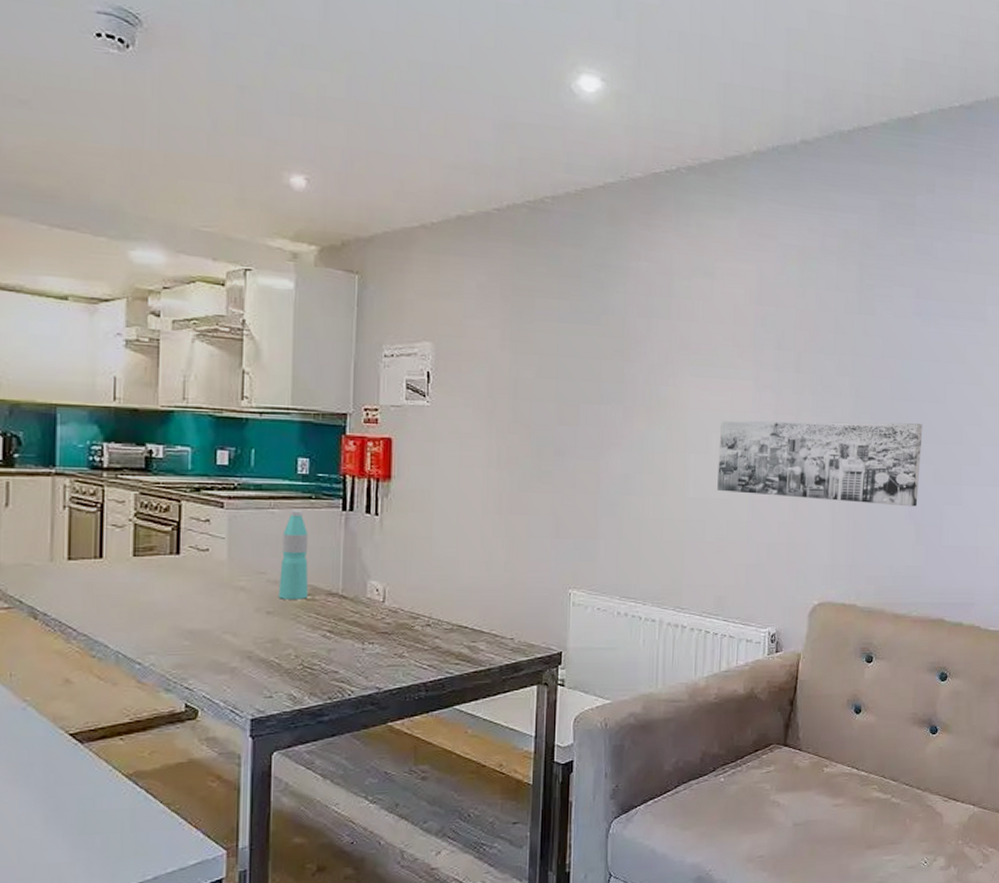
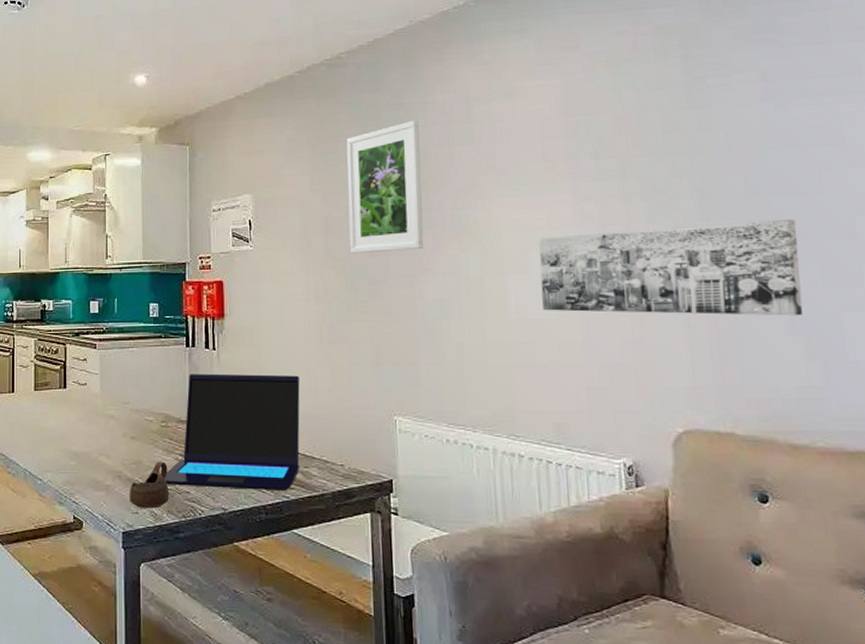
cup: none [262,638,313,692] -> present [130,461,170,509]
water bottle: present [278,510,309,599] -> none [139,348,163,426]
laptop: none [307,541,473,668] -> present [164,373,300,492]
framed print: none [537,284,621,422] -> present [346,120,424,254]

